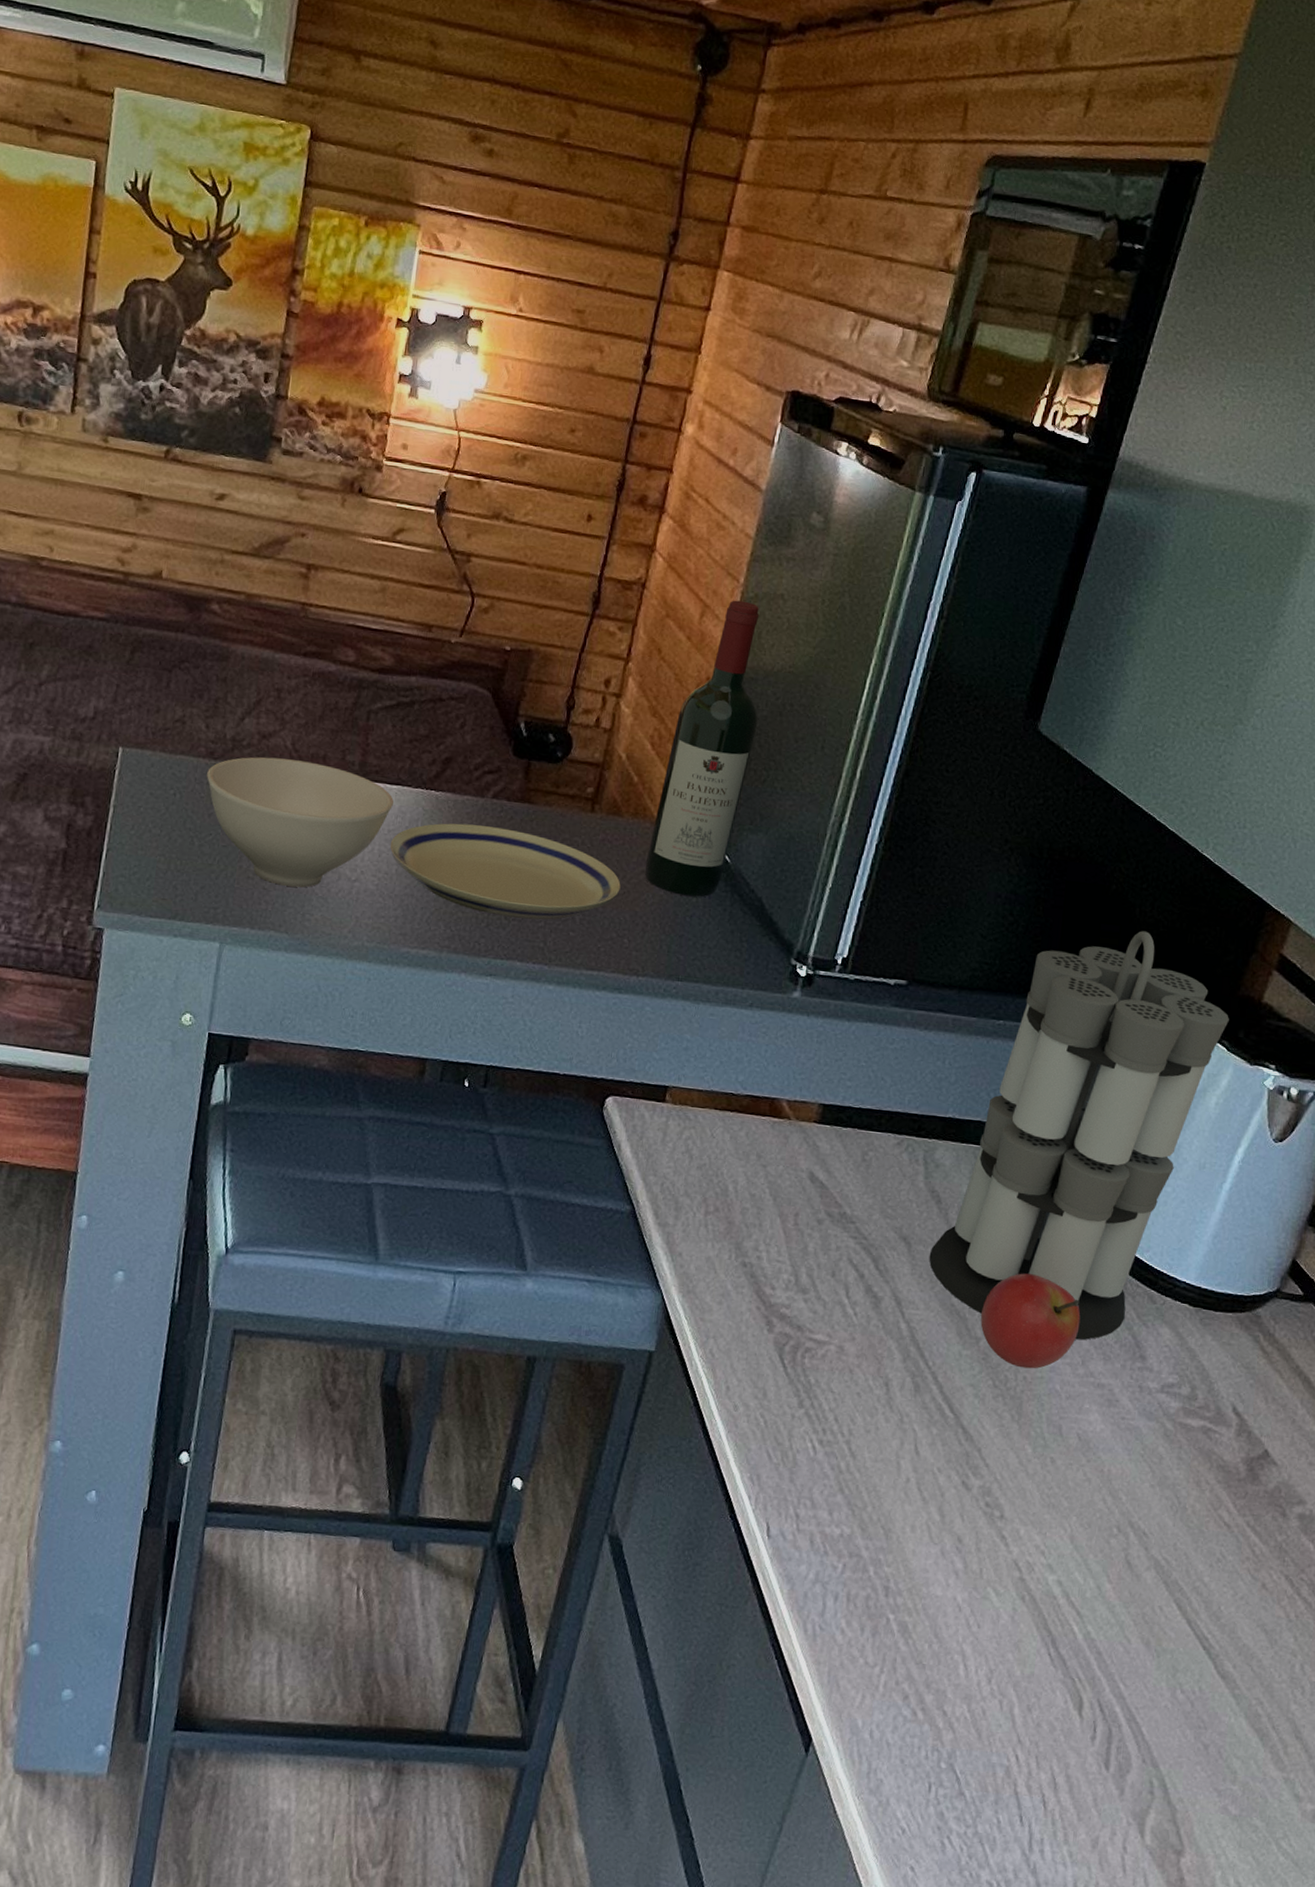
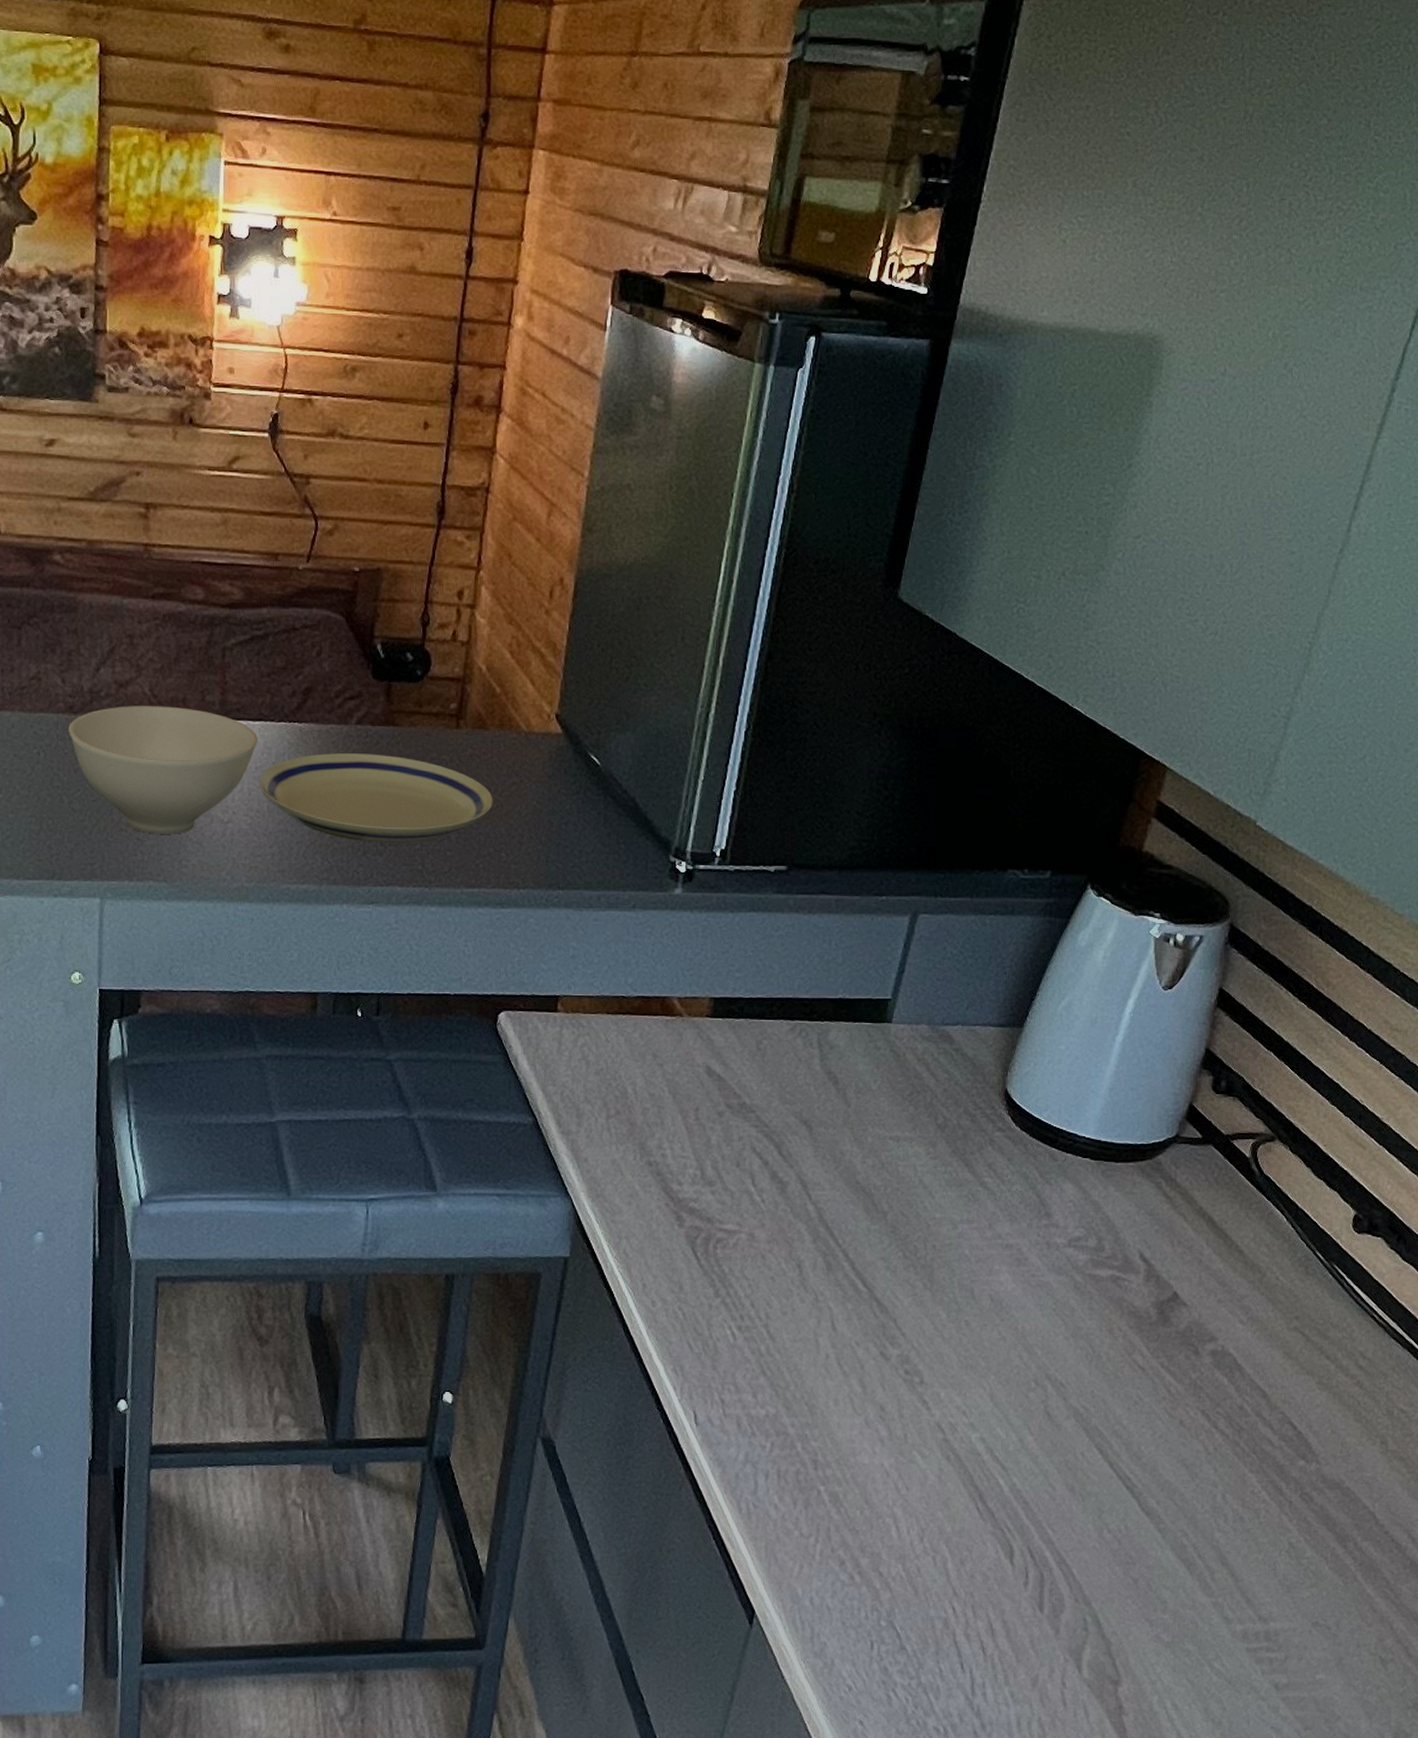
wine bottle: present [644,600,760,897] -> none [515,495,615,803]
spice rack: present [929,931,1229,1340] -> none [831,792,1111,1204]
fruit: present [981,1273,1081,1369] -> none [887,1144,984,1237]

